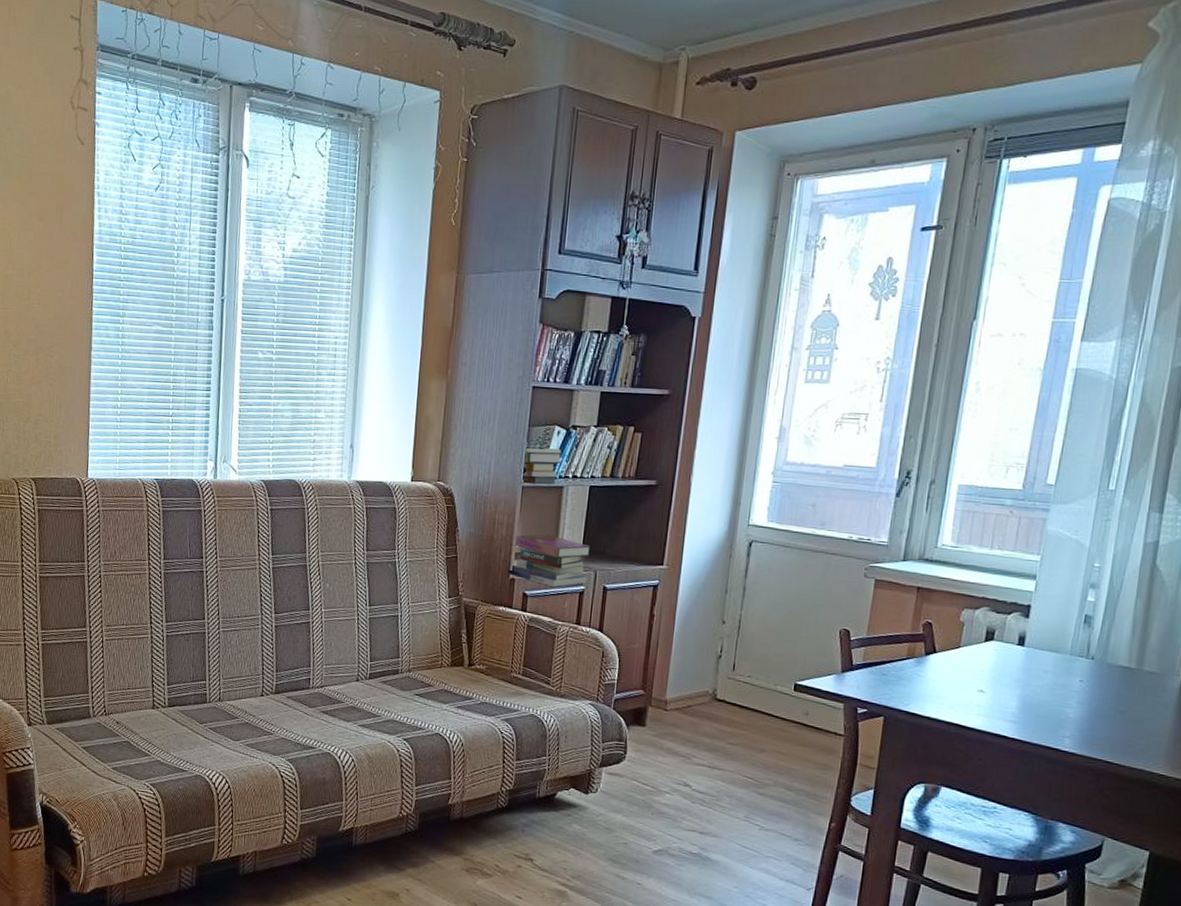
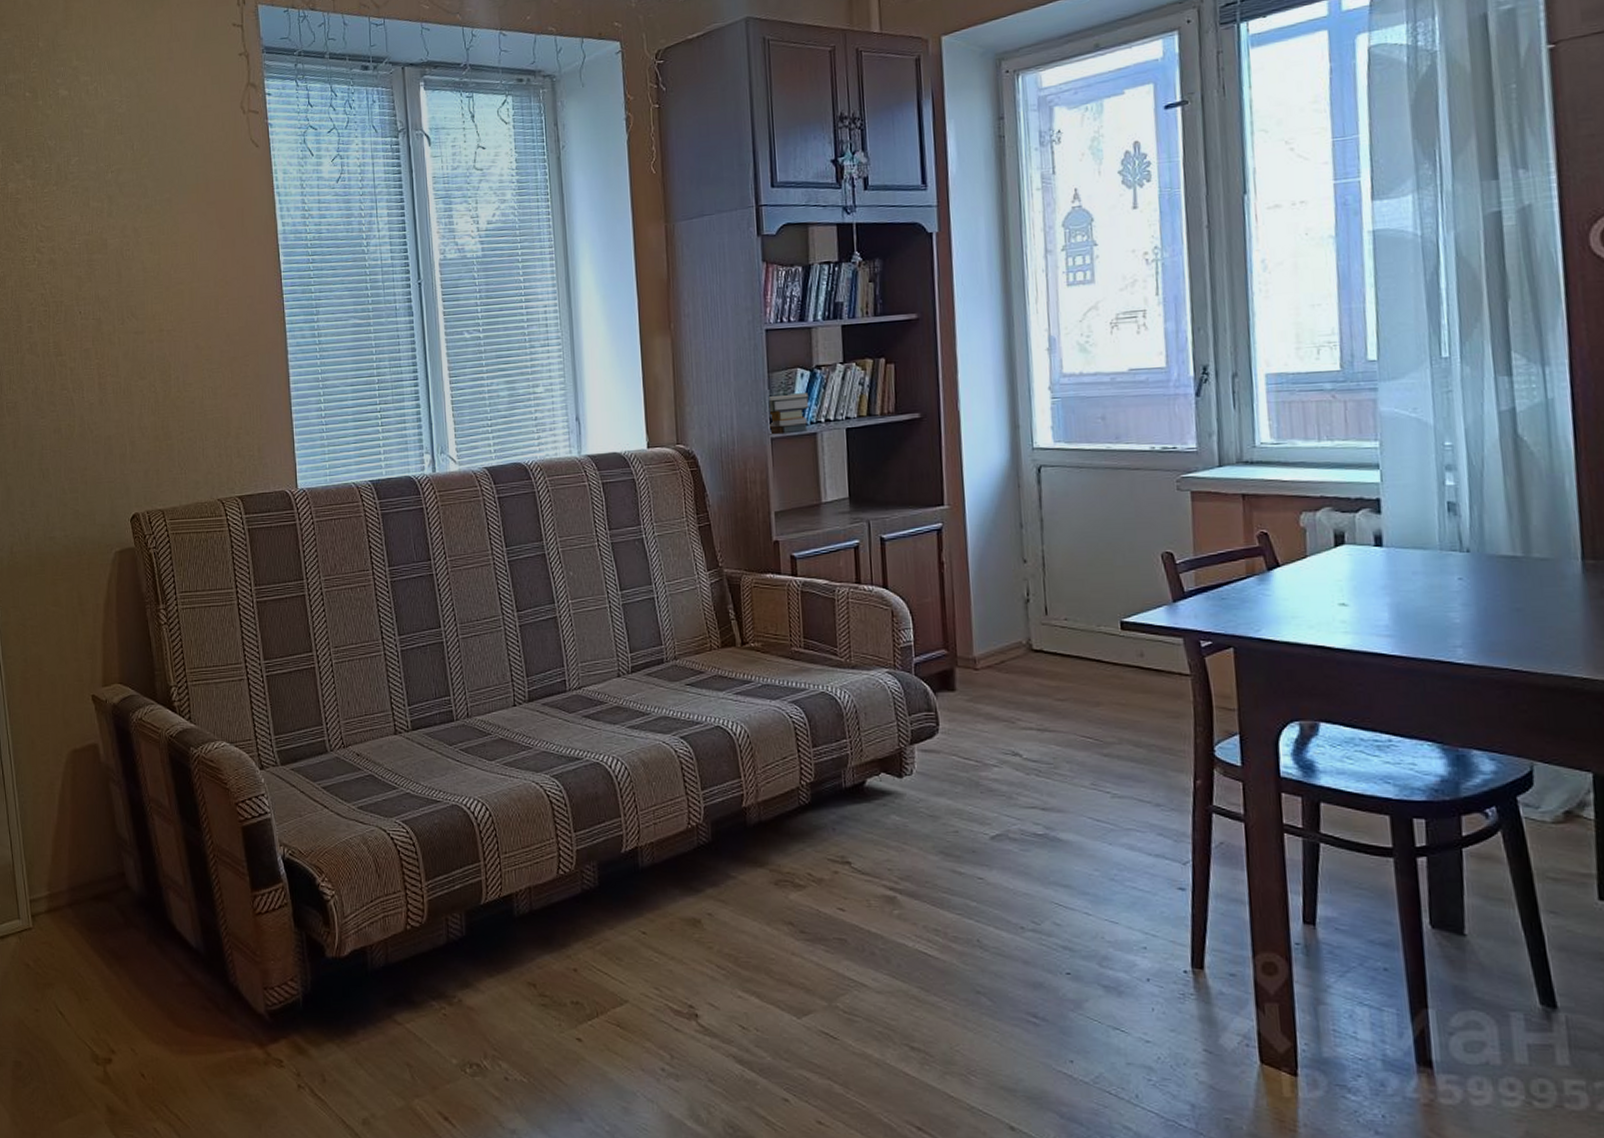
books: present [506,534,590,588] -> none [767,487,861,545]

